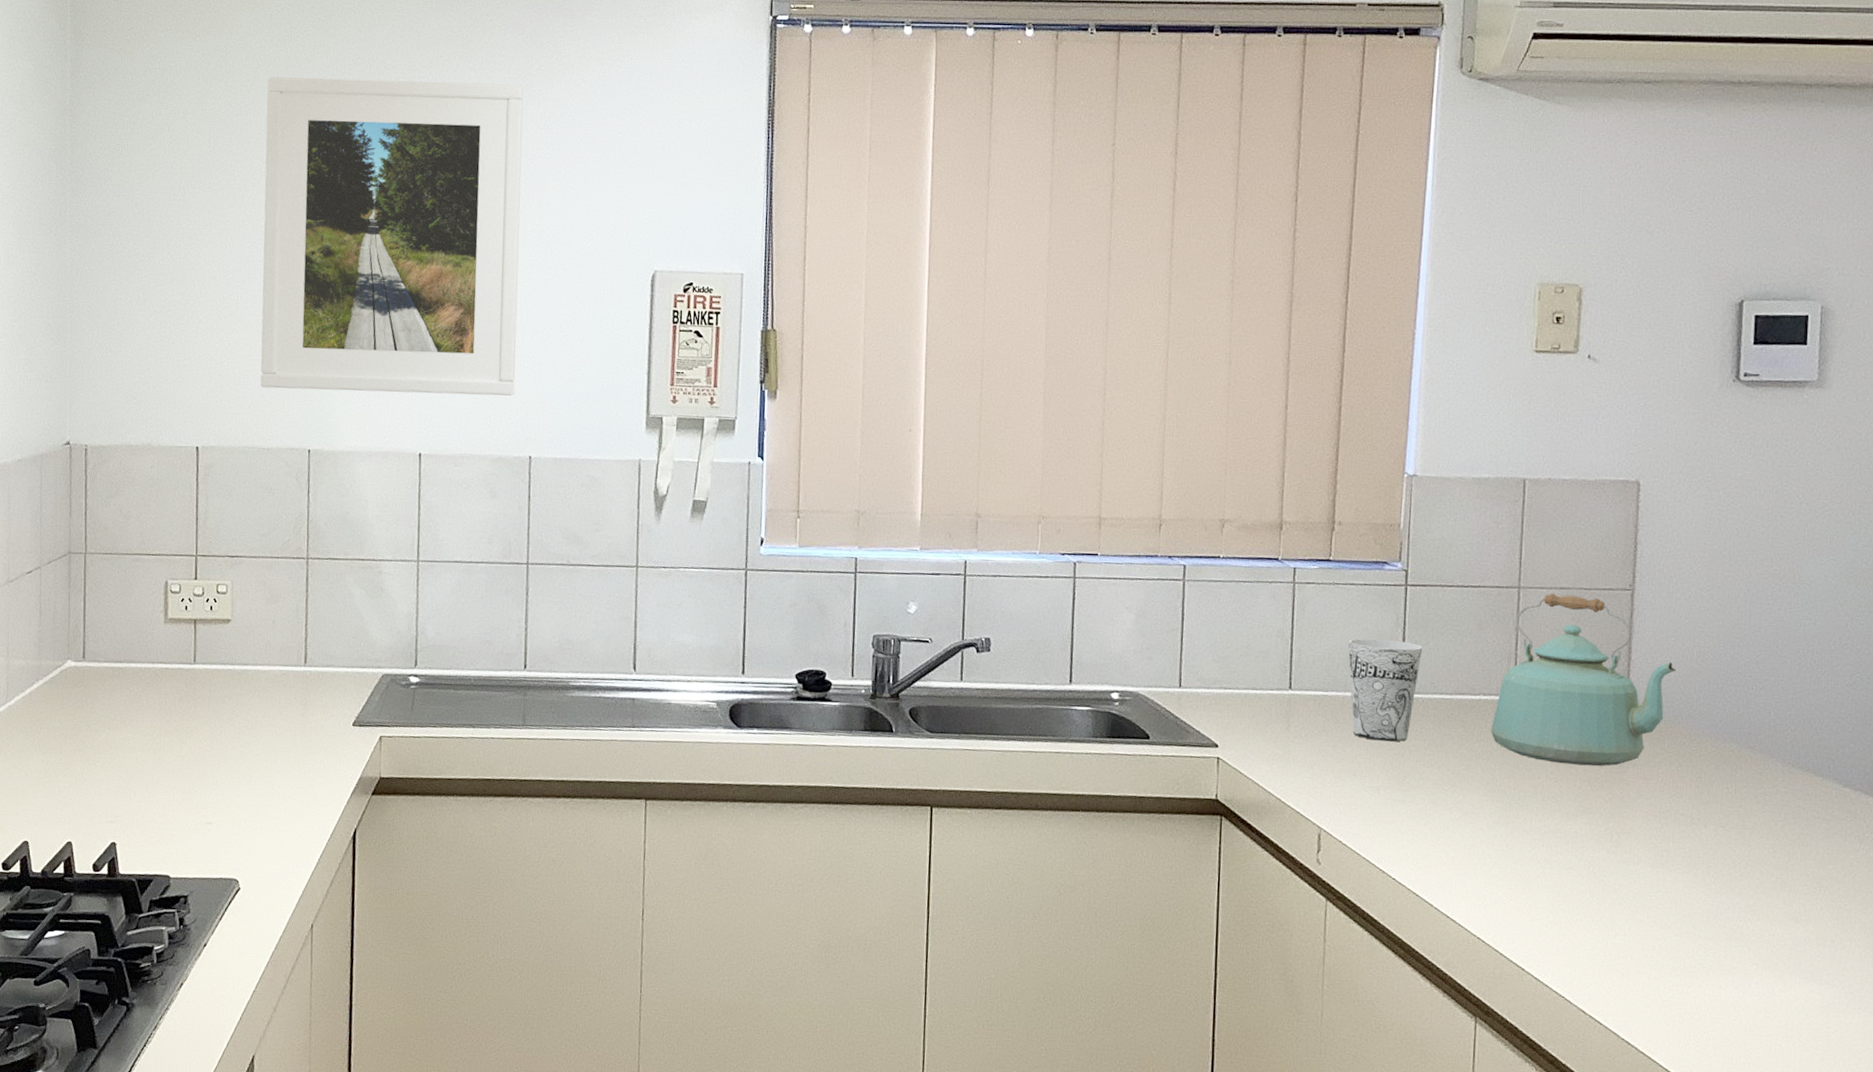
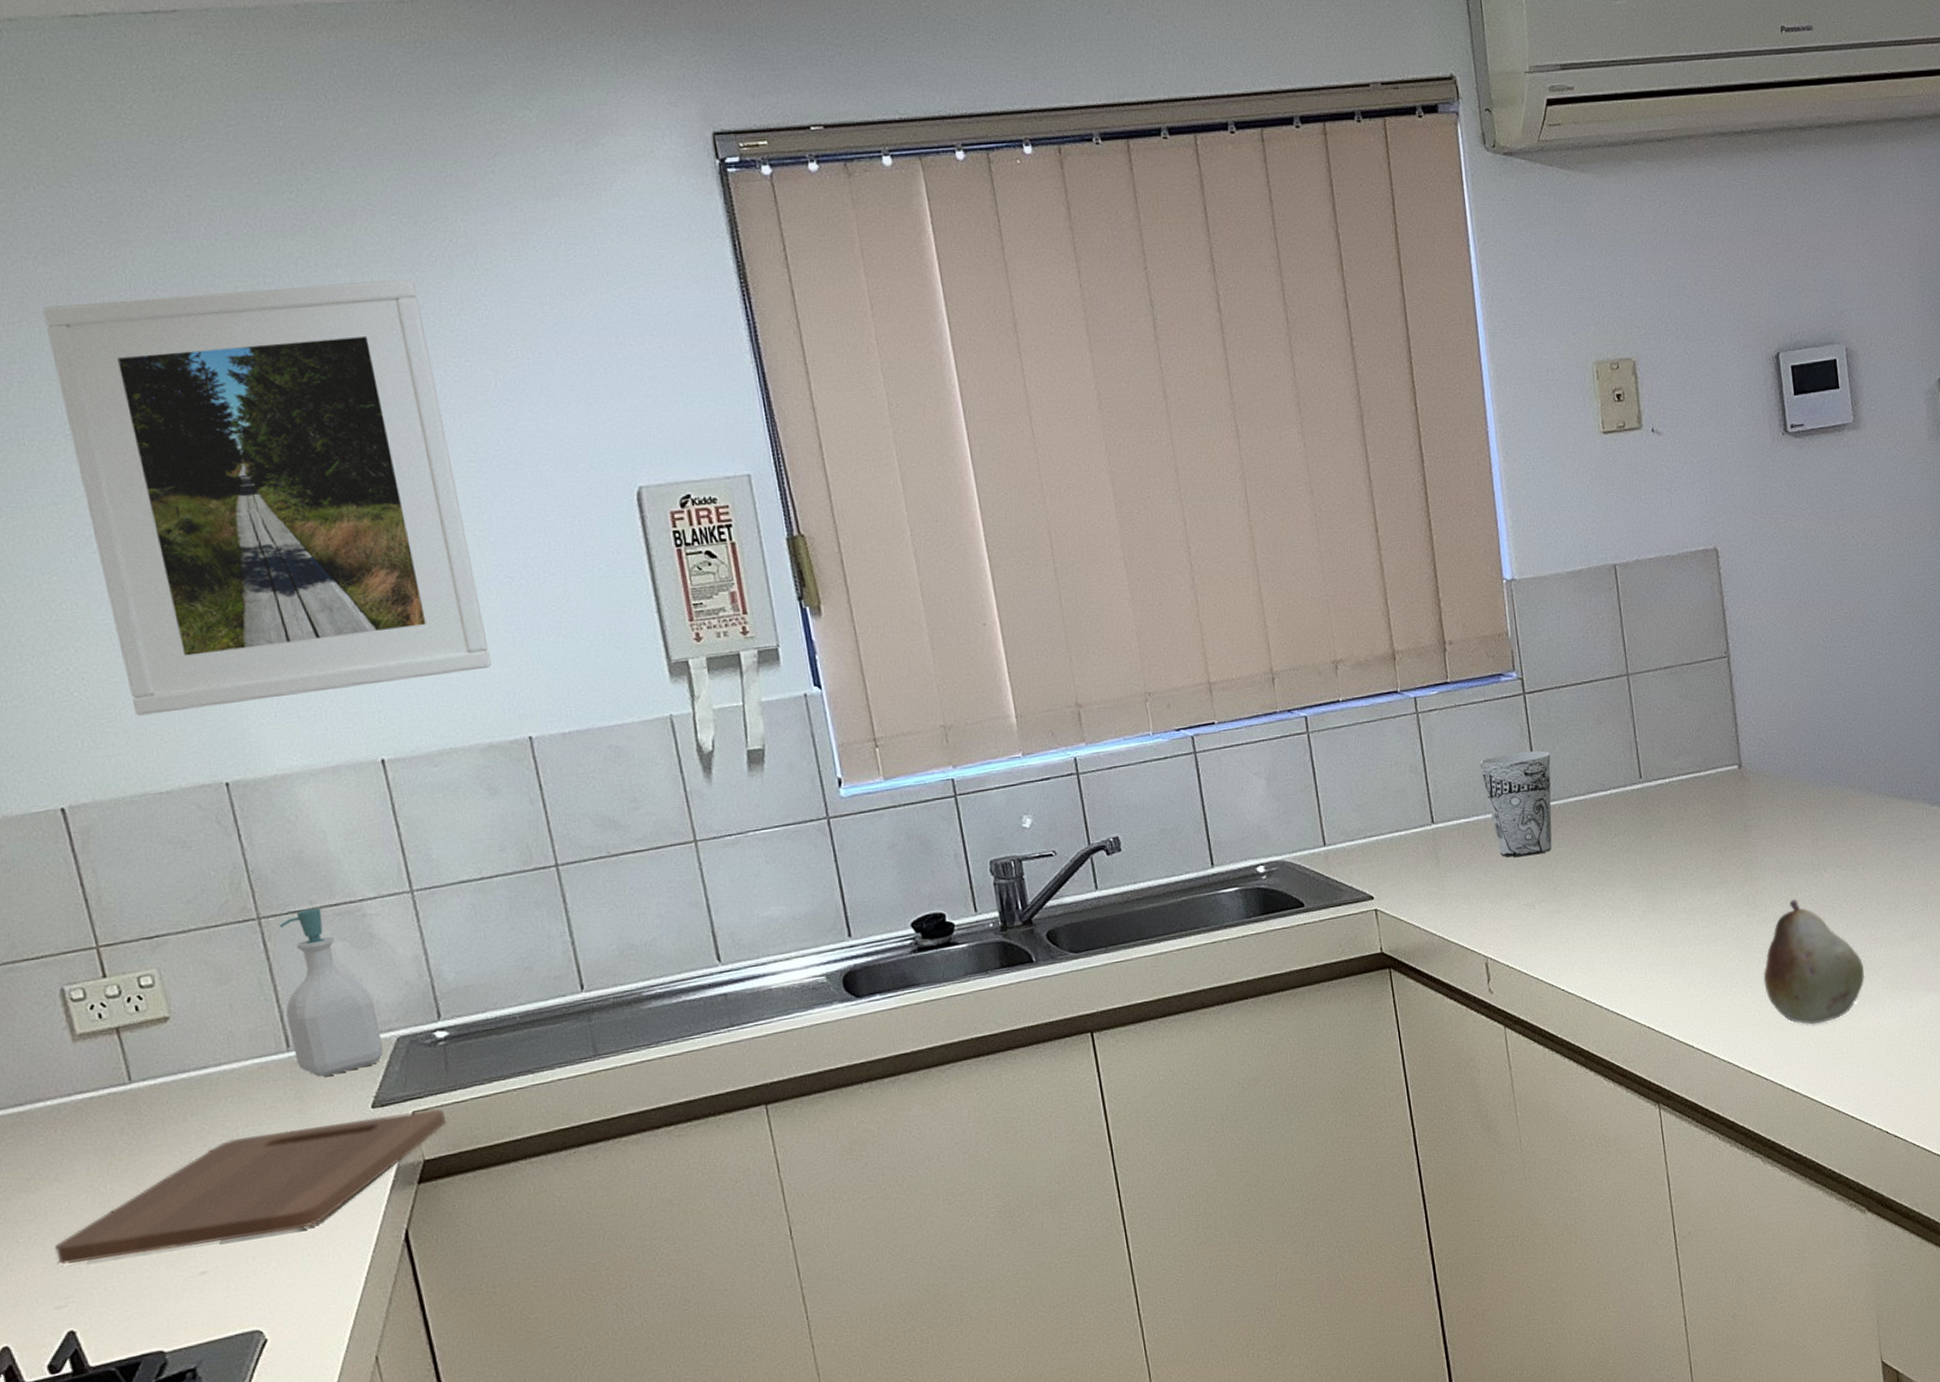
cutting board: none [117,724,403,808] -> present [55,1109,446,1265]
soap bottle: none [308,558,372,693] -> present [279,908,384,1077]
kettle: present [1491,593,1676,766] -> none [1625,671,1778,842]
fruit: none [1614,848,1733,982] -> present [1763,899,1865,1025]

